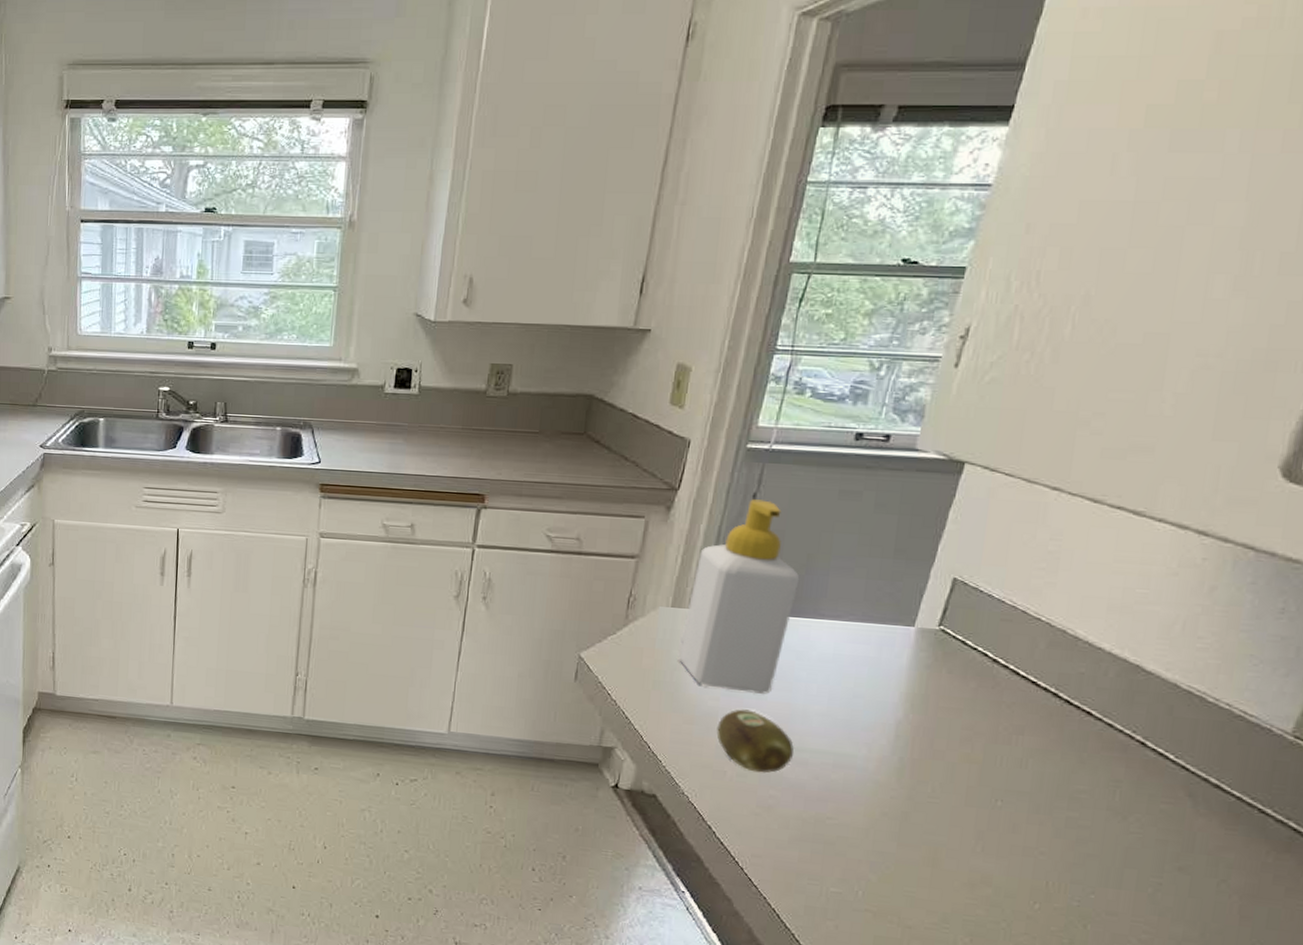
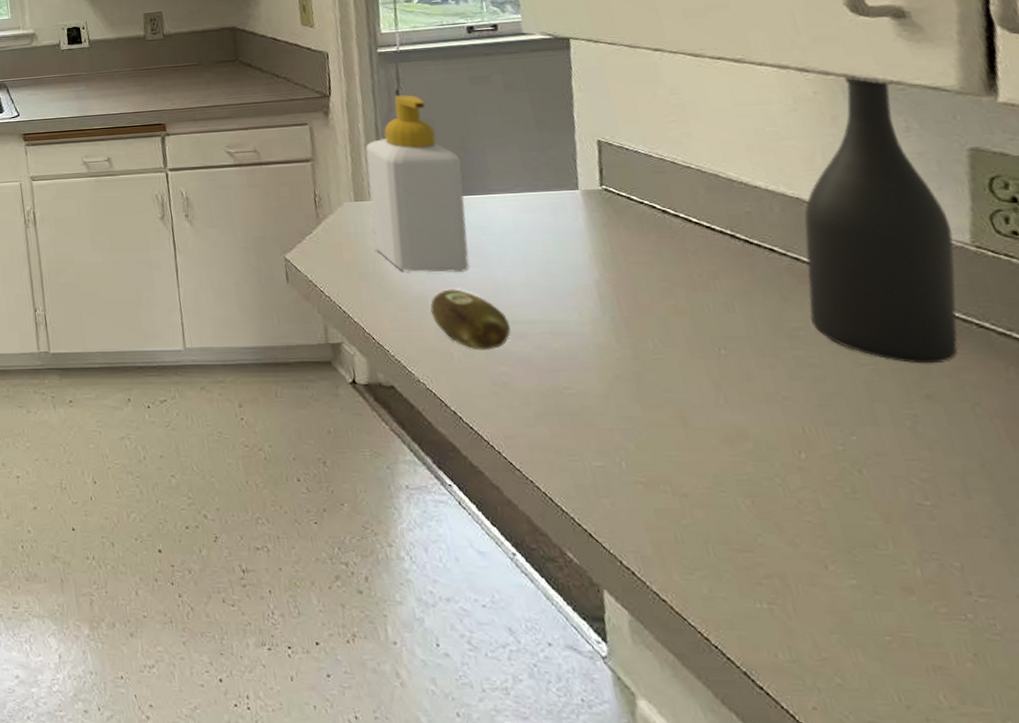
wine bottle: none [1097,544,1289,841] -> present [804,75,958,364]

